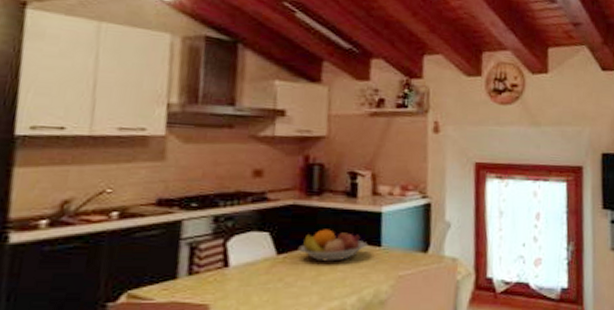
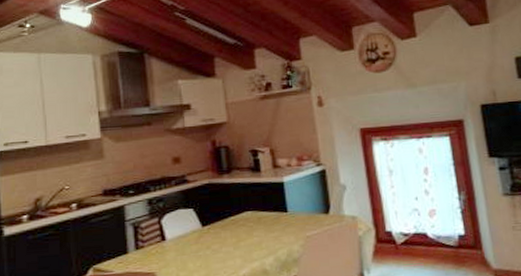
fruit bowl: present [298,229,368,262] -> none [218,201,276,230]

